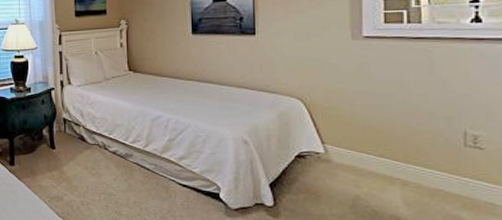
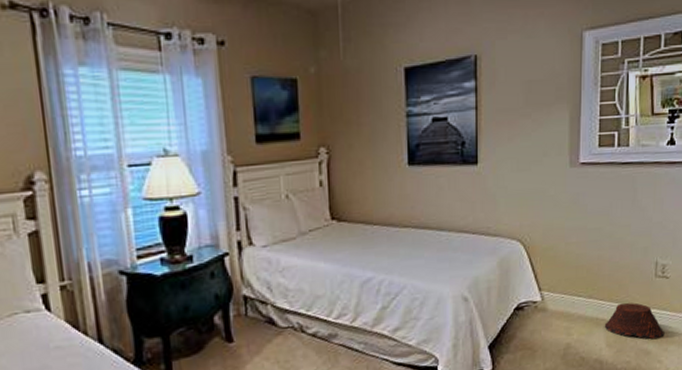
woven basket: none [400,166,480,208] -> present [604,302,663,340]

